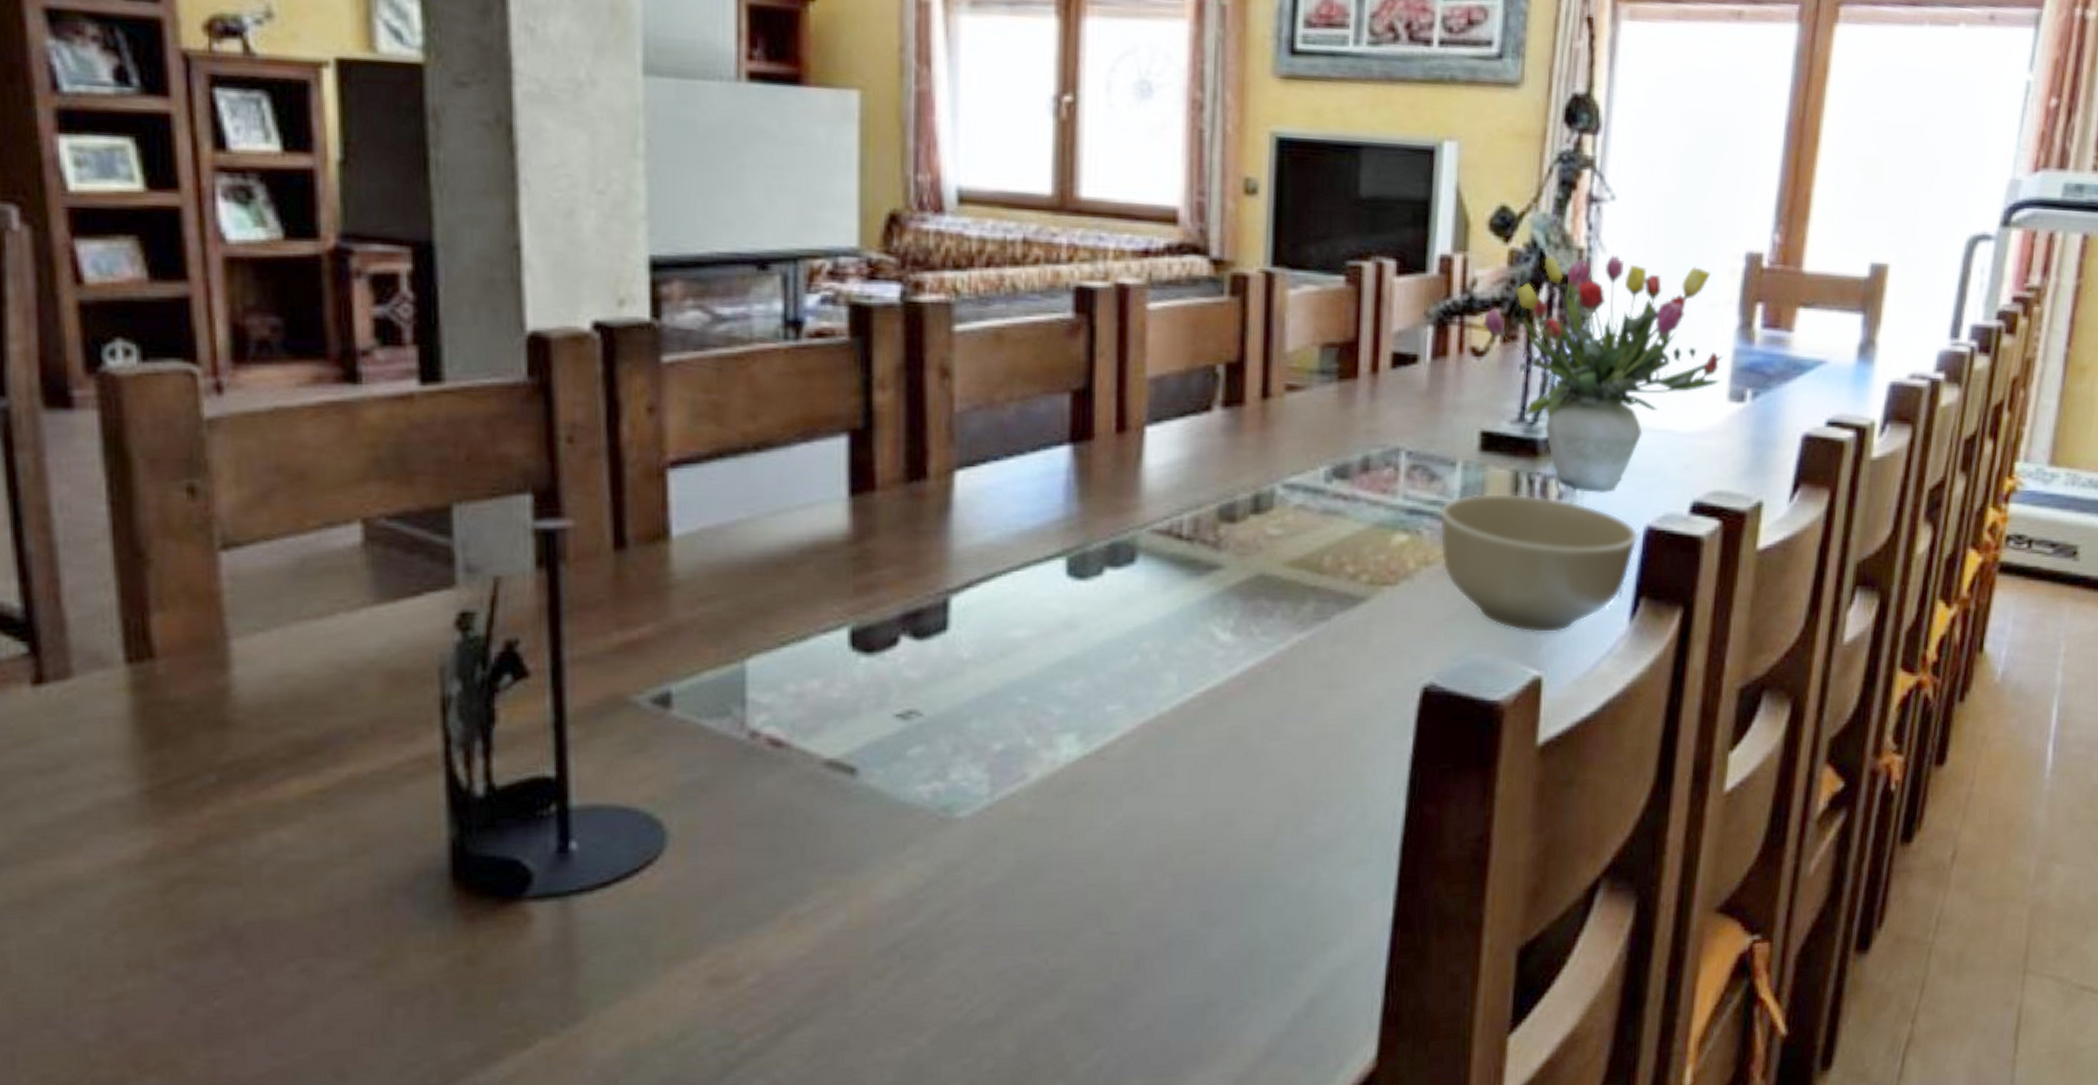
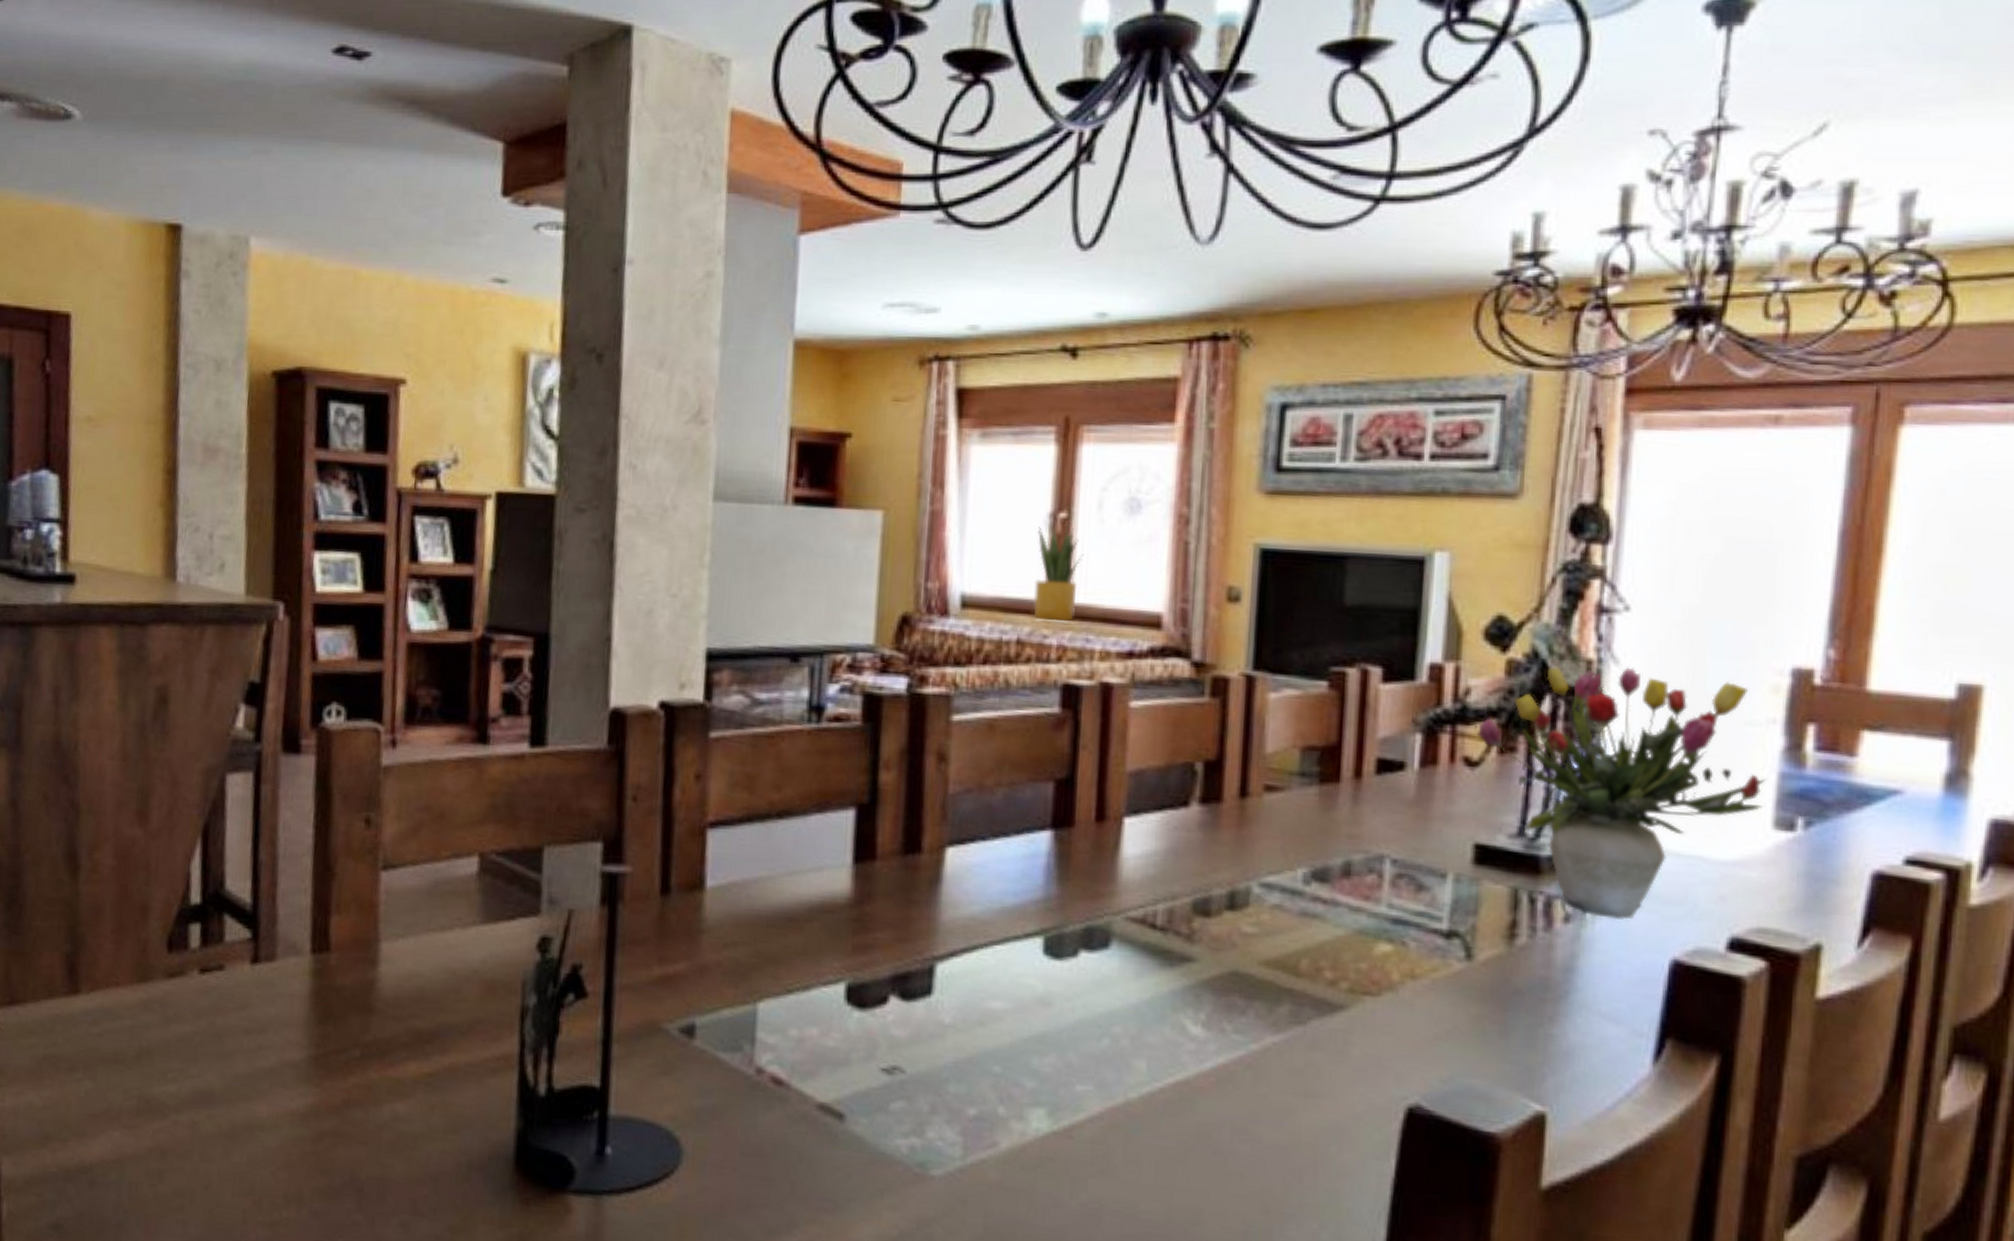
planter: none [1040,109,1092,218] -> present [1034,524,1084,622]
bowl: present [1439,492,1639,634] -> none [1427,908,1664,1067]

